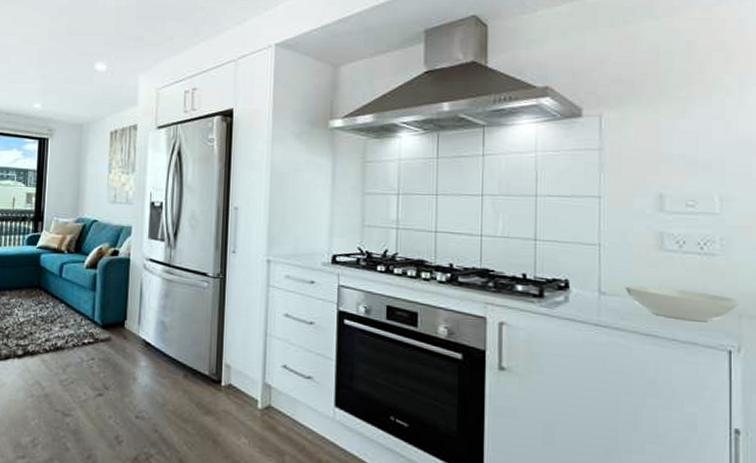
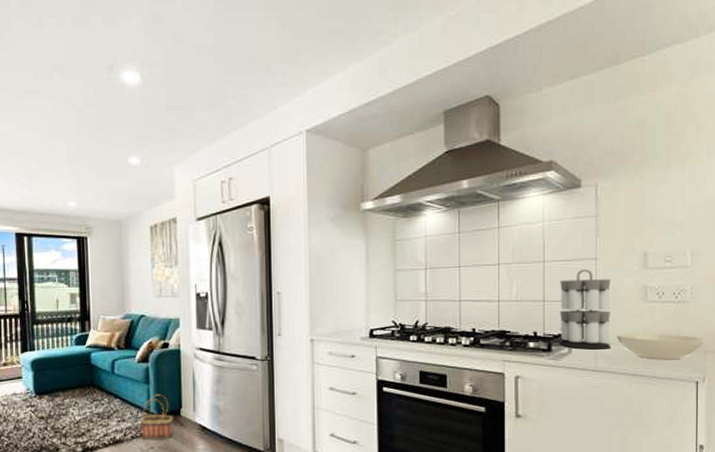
basket: none [82,302,117,351] -> present [139,394,173,439]
spice rack: none [554,208,618,302] -> present [560,269,611,350]

